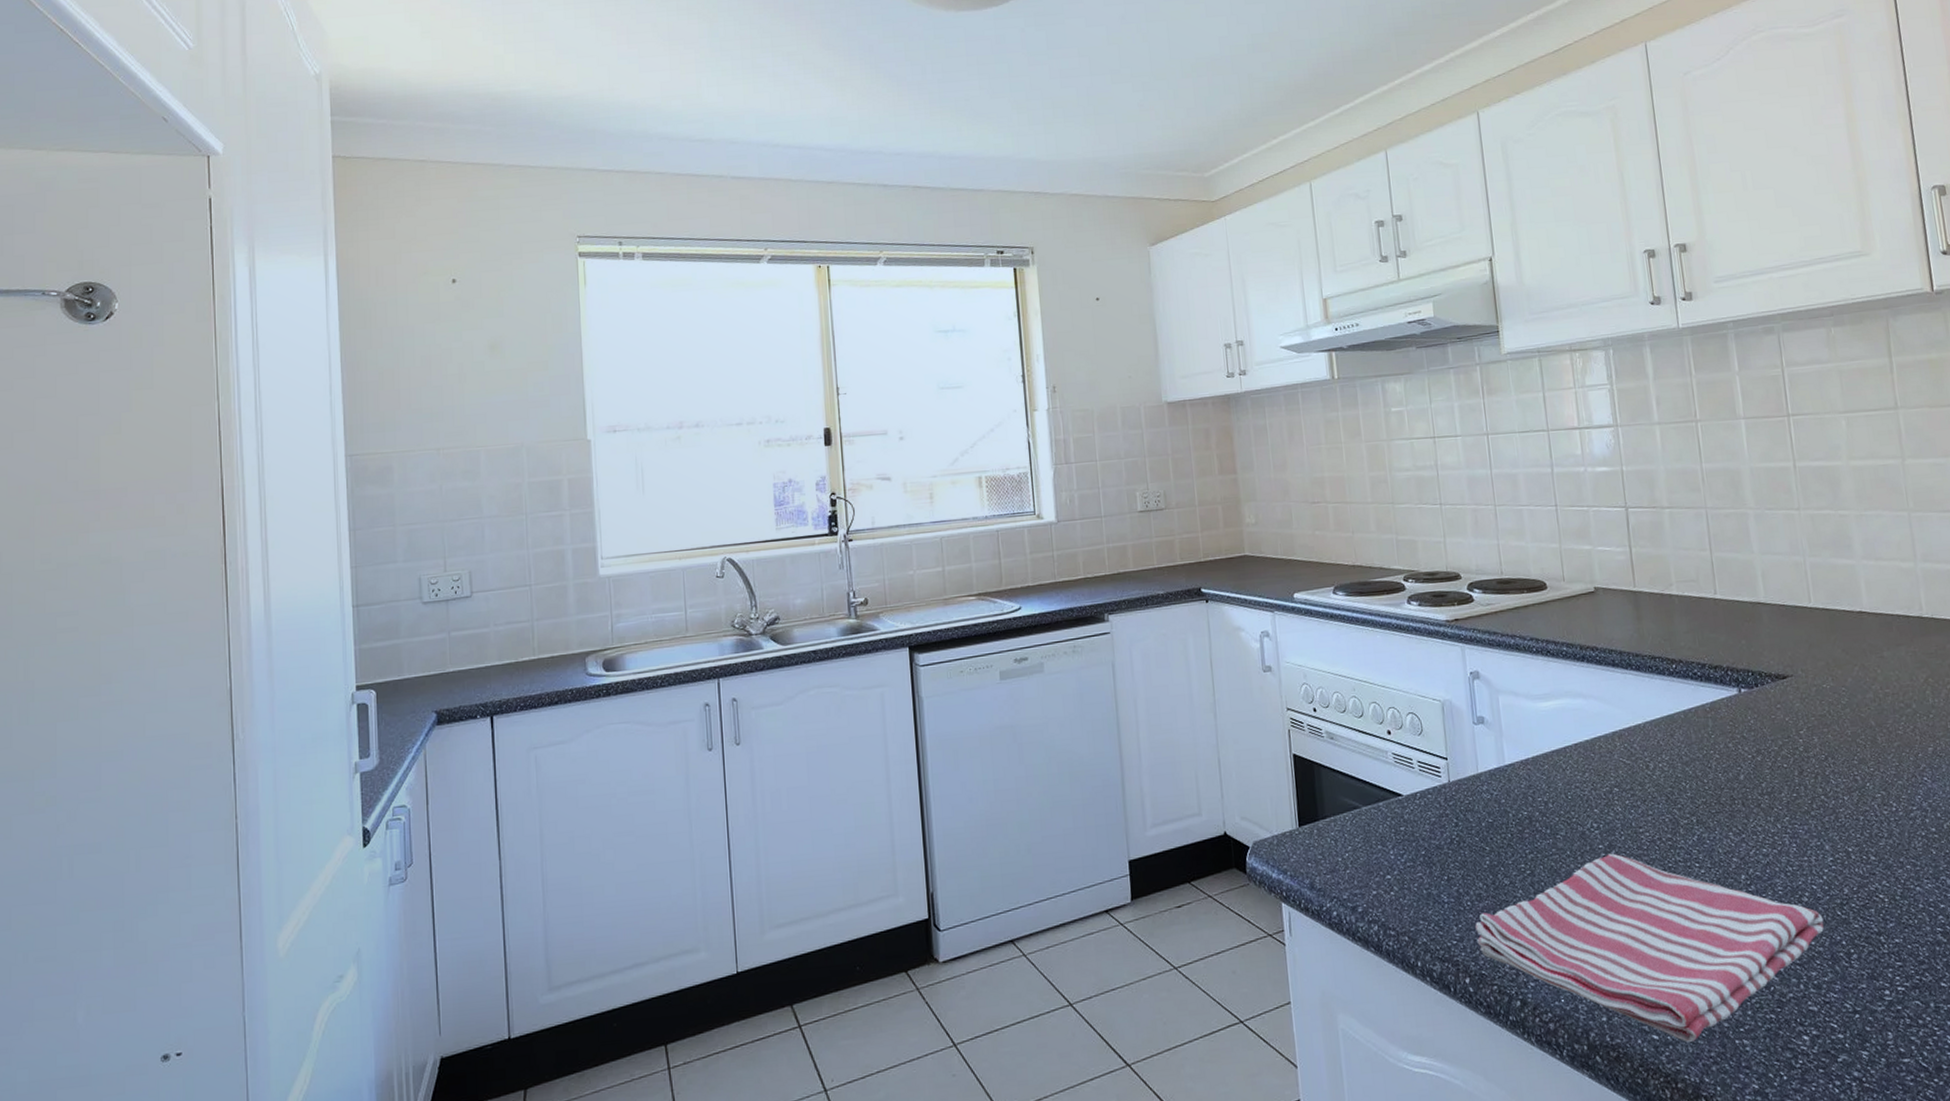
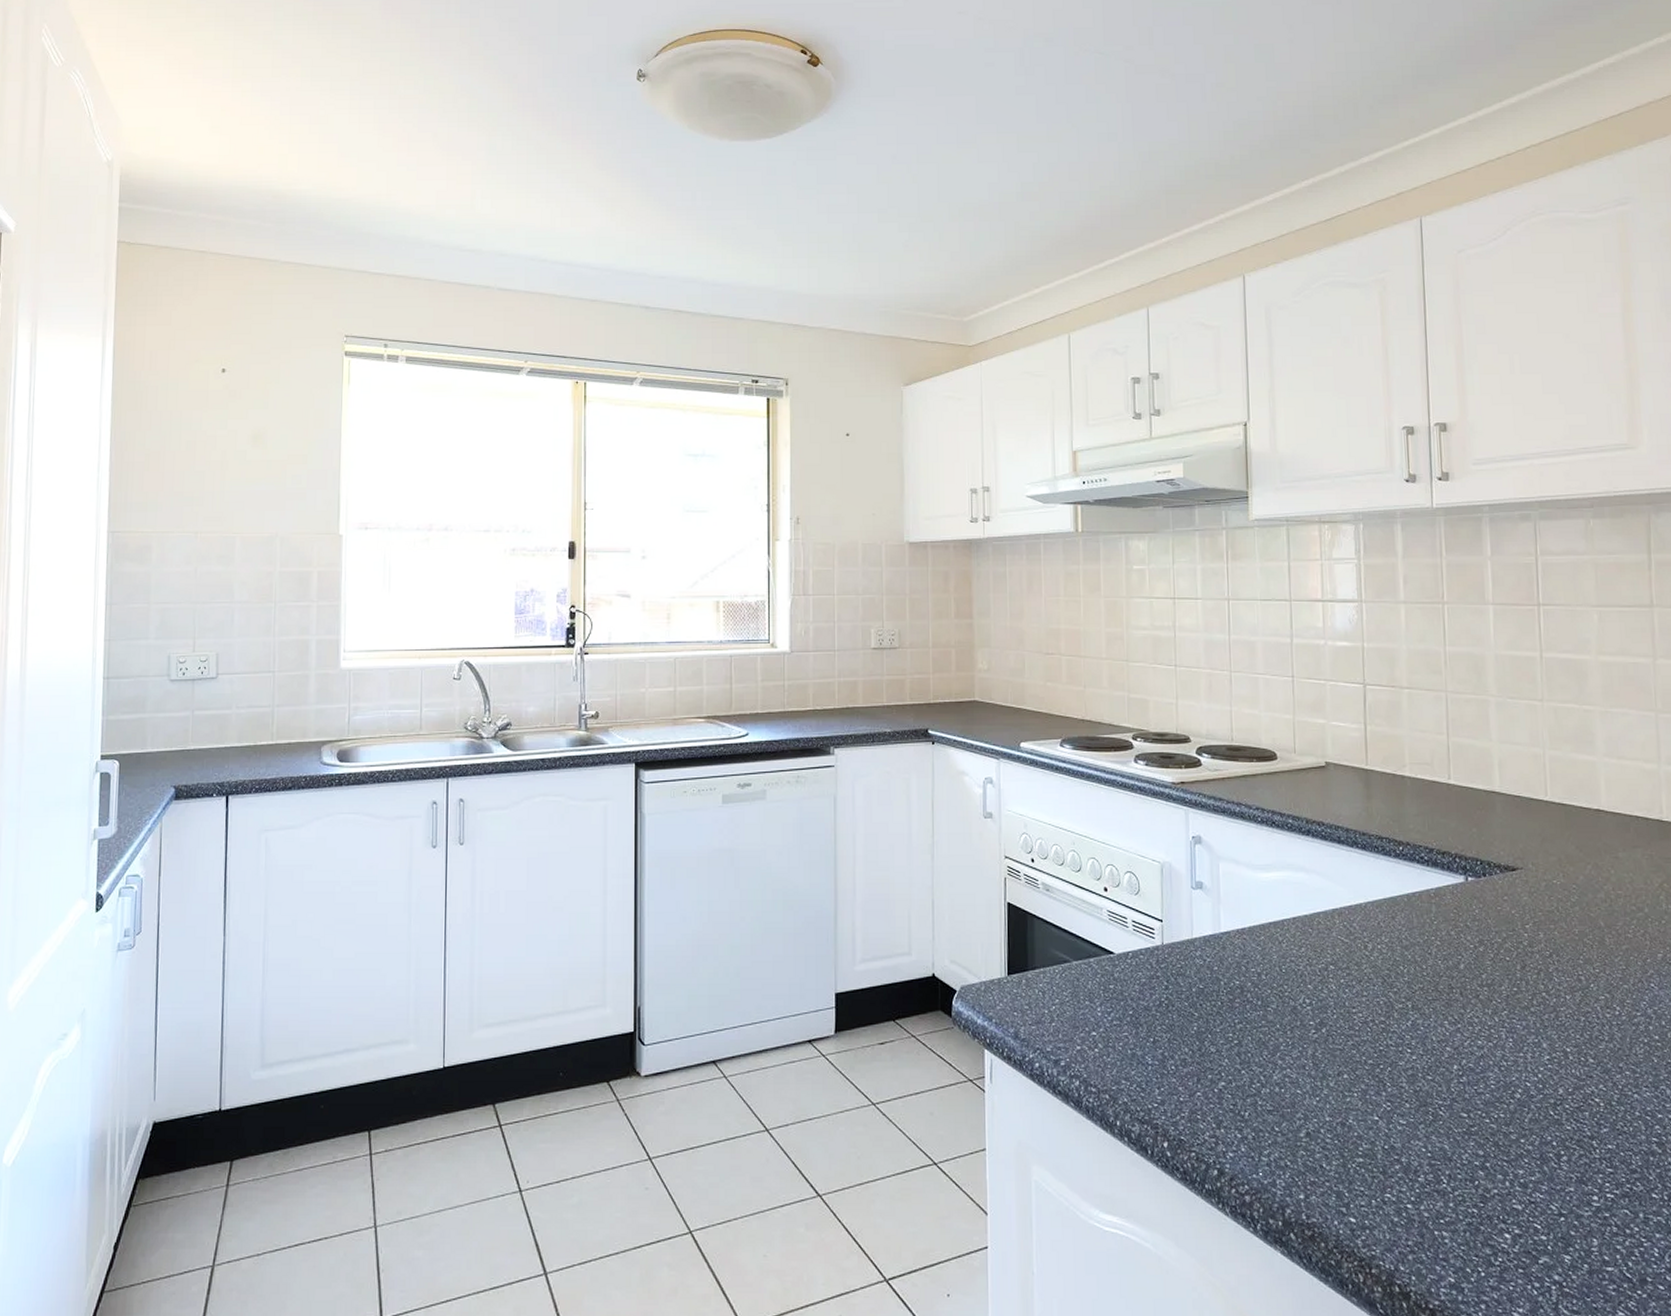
dish towel: present [1475,853,1824,1042] -> none [1178,1031,1536,1228]

